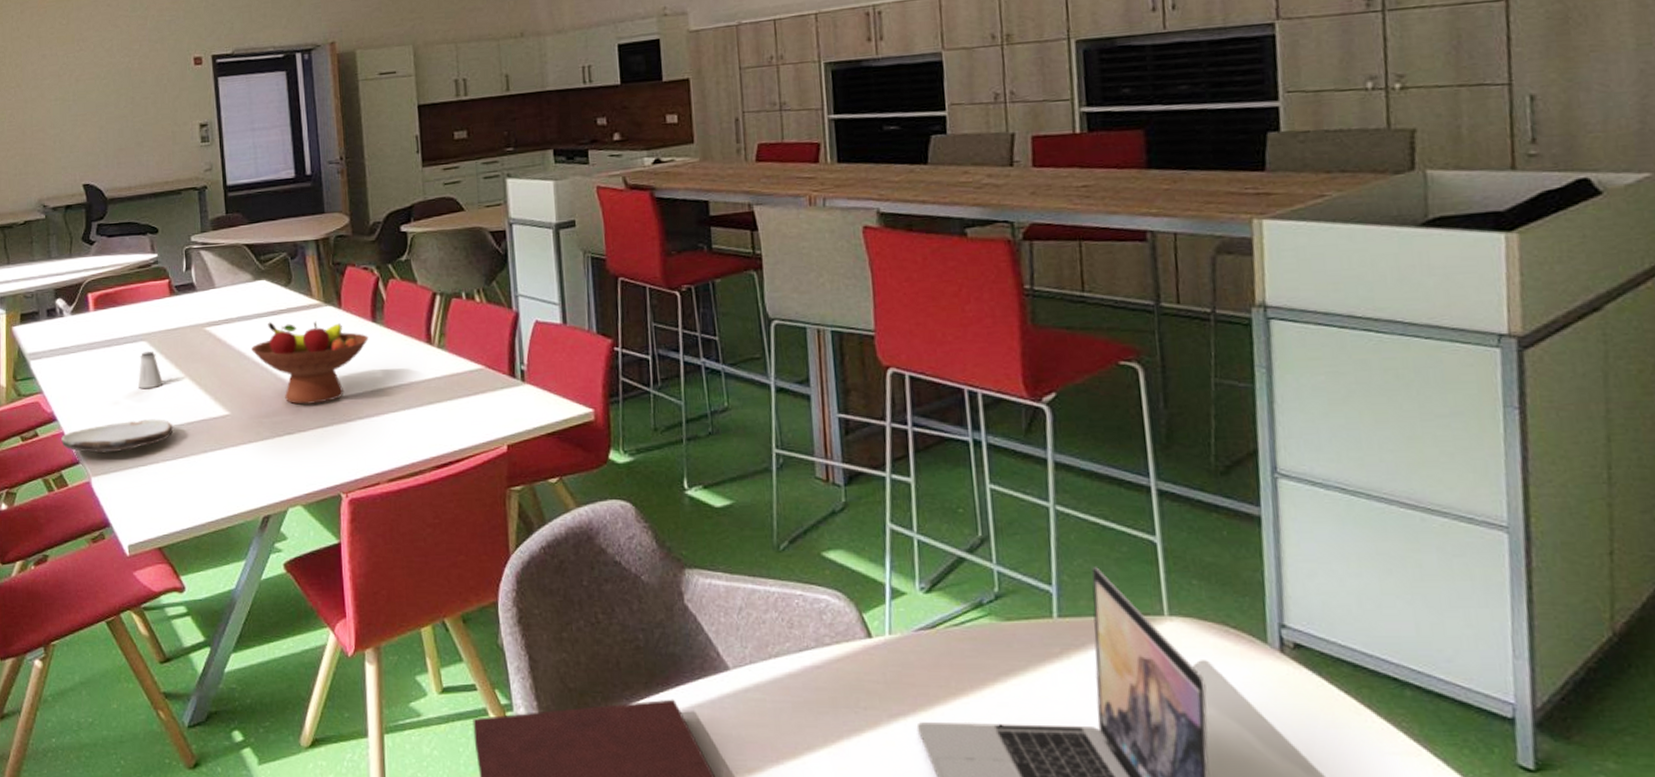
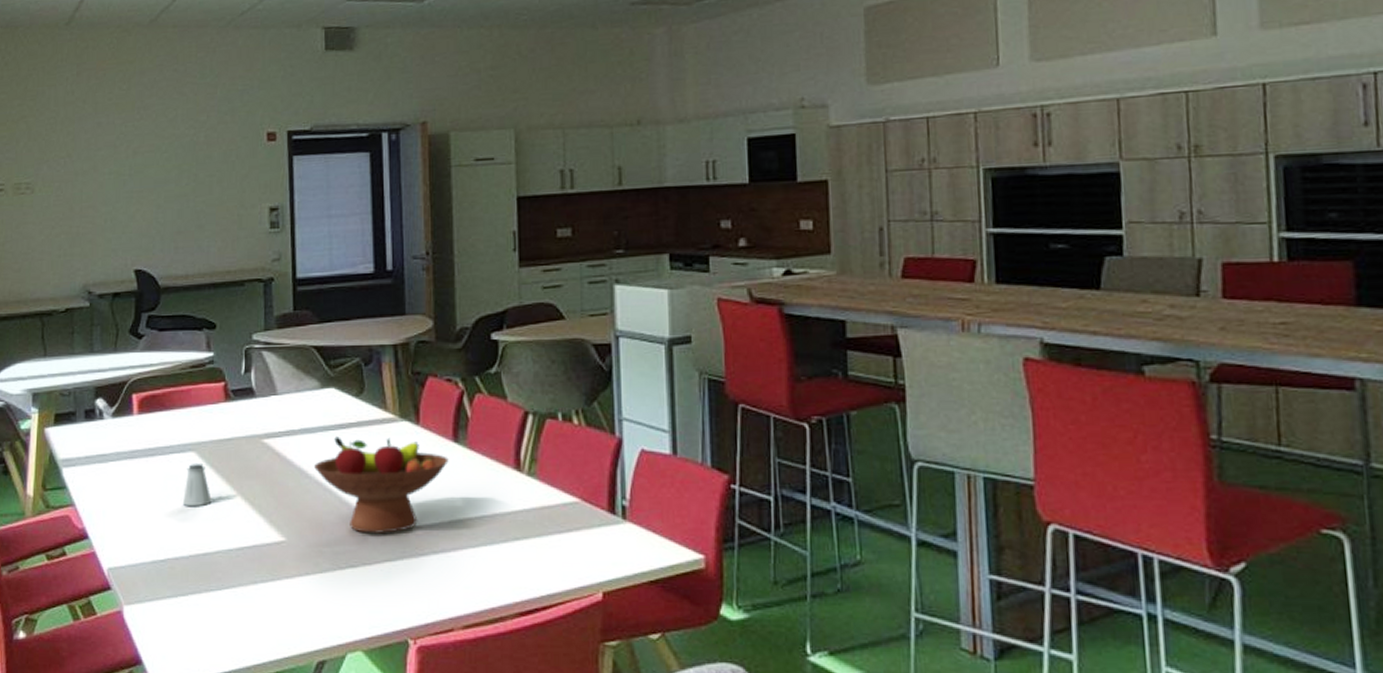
plate: present [61,419,174,454] -> none [92,542,221,579]

